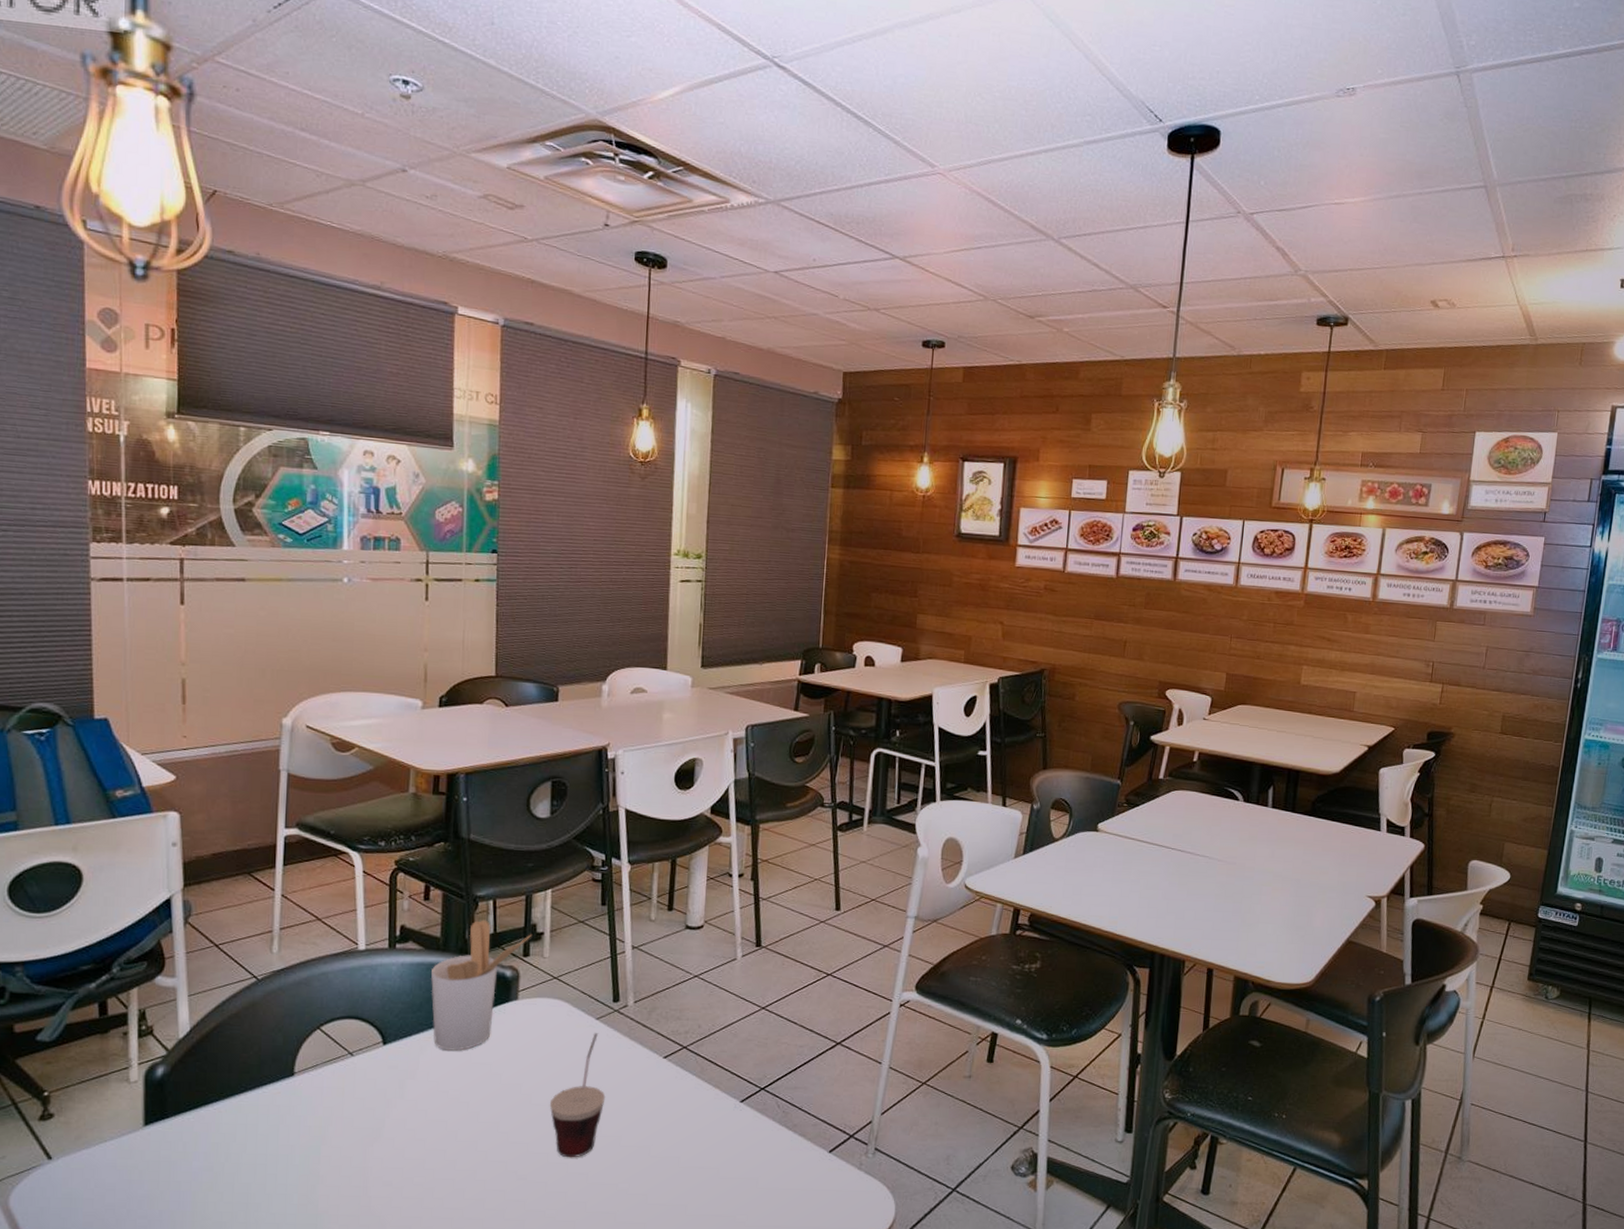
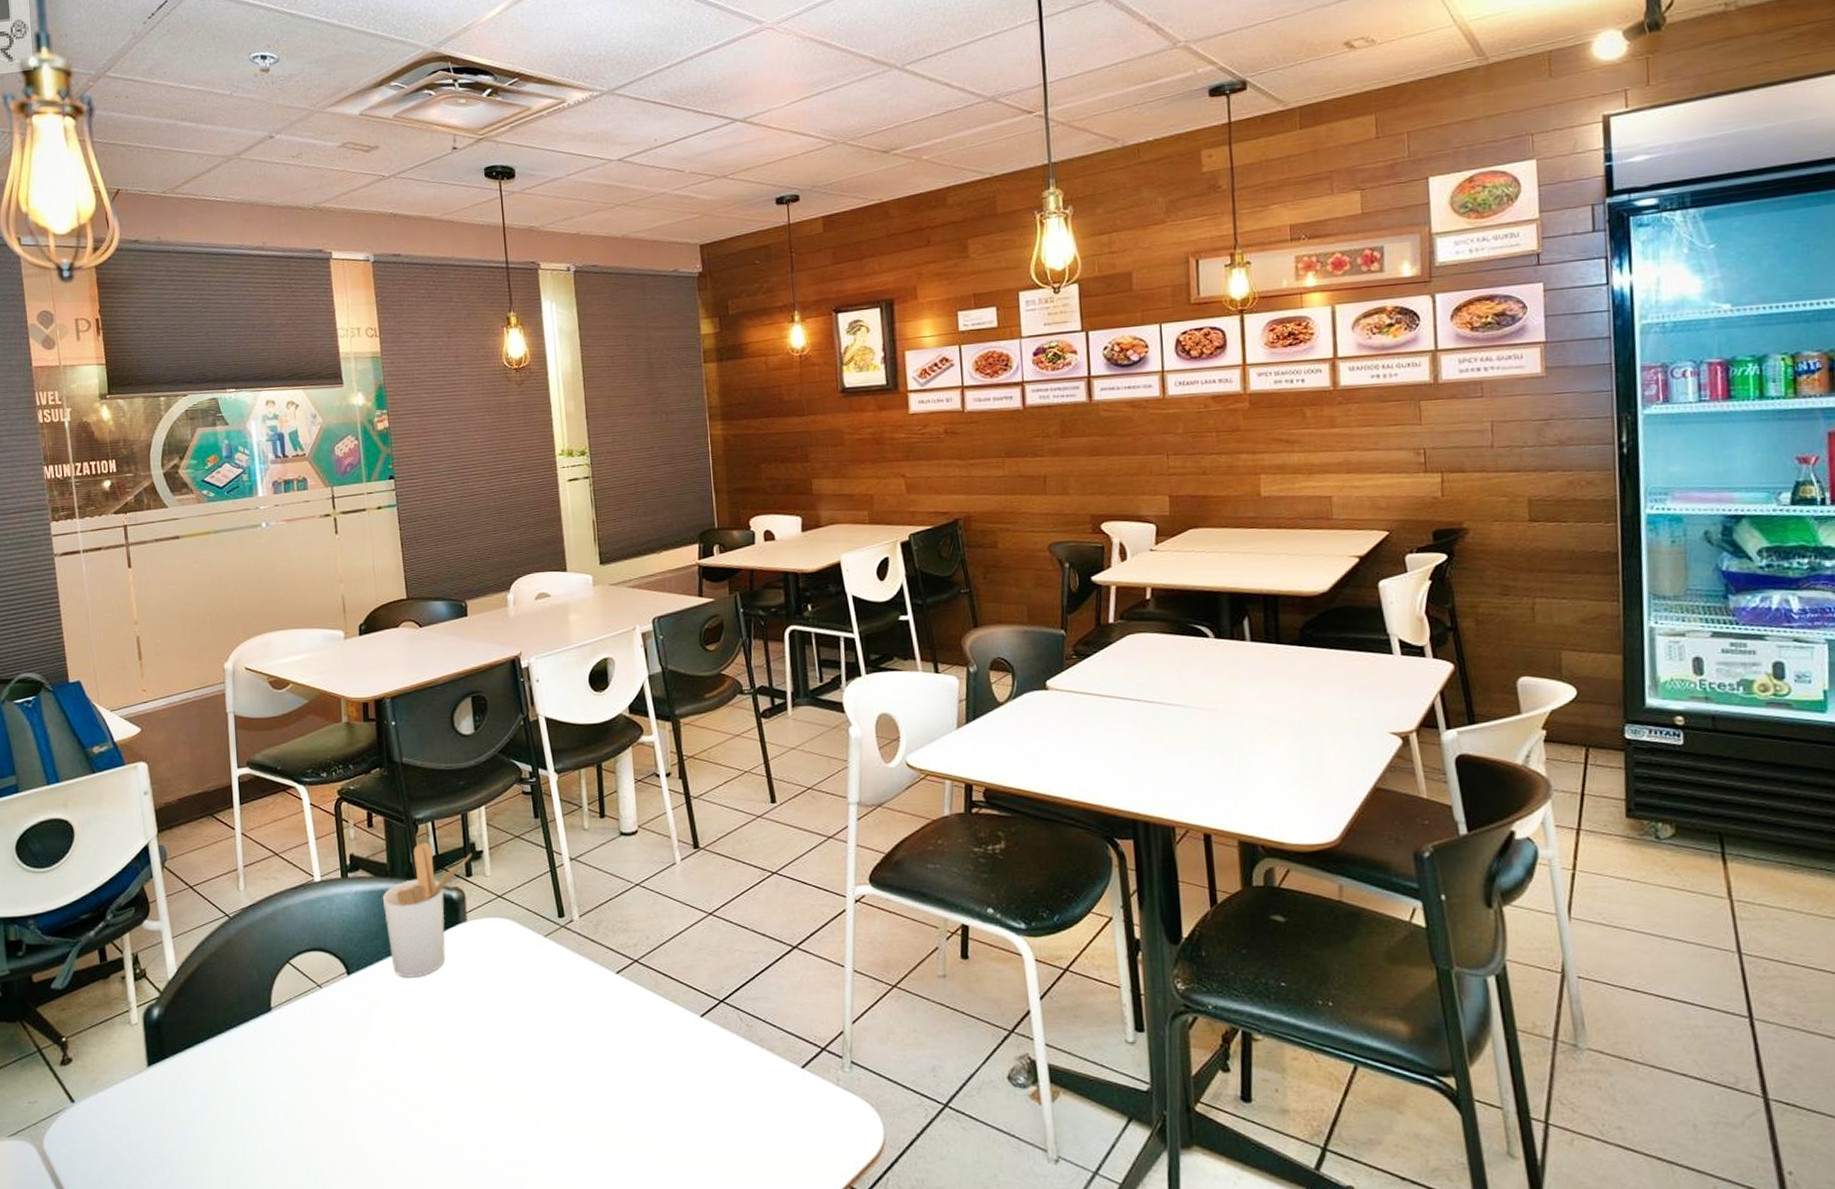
cup: present [549,1033,606,1158] -> none [510,951,564,1084]

